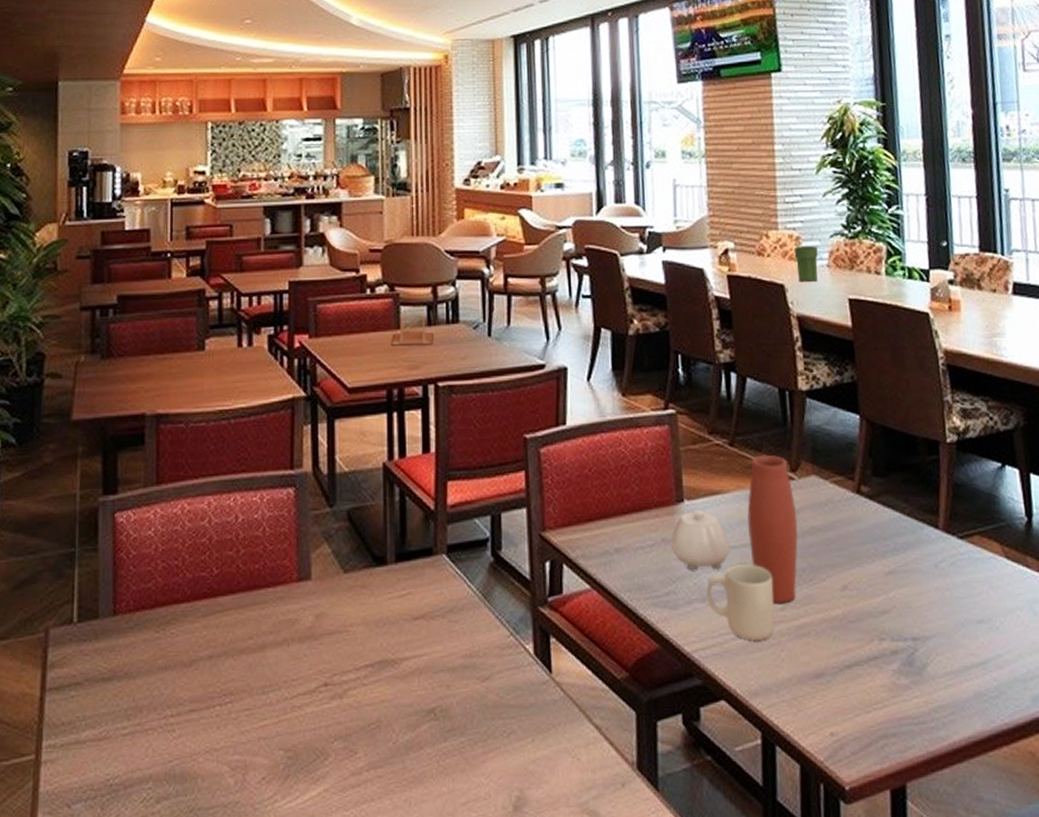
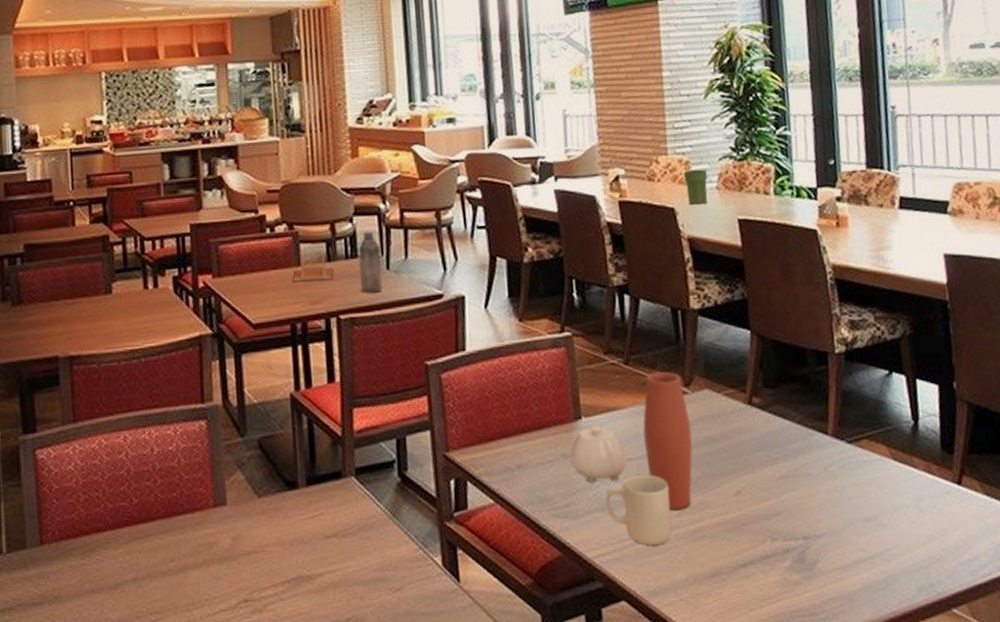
water bottle: none [459,296,483,361] -> present [358,231,383,294]

